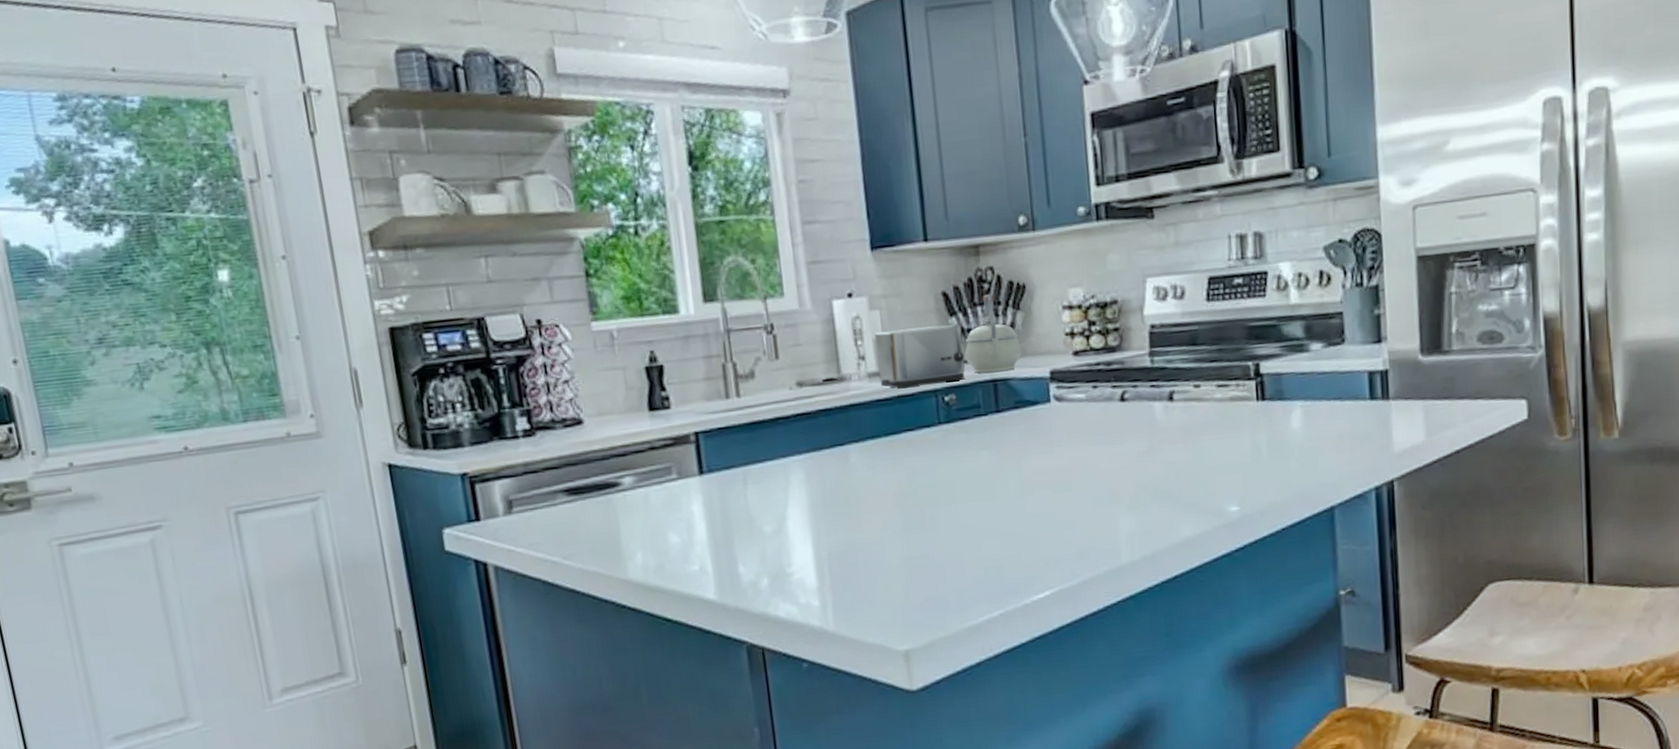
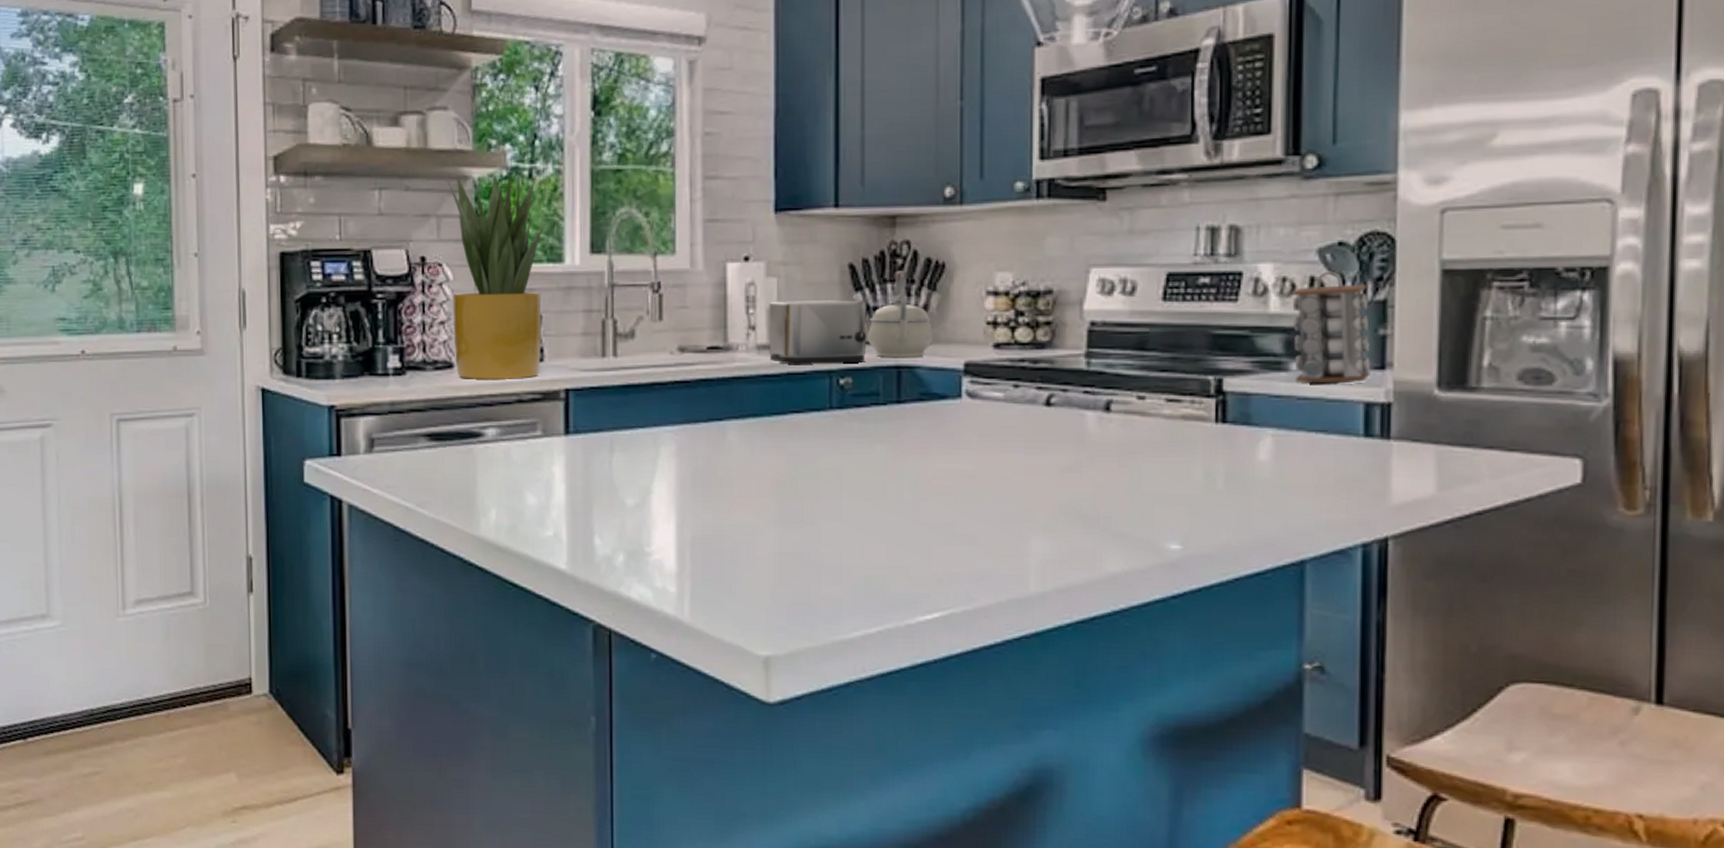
planter: none [550,227,668,433] -> present [444,169,546,379]
spice rack: none [1307,264,1371,360] -> present [1292,270,1371,384]

